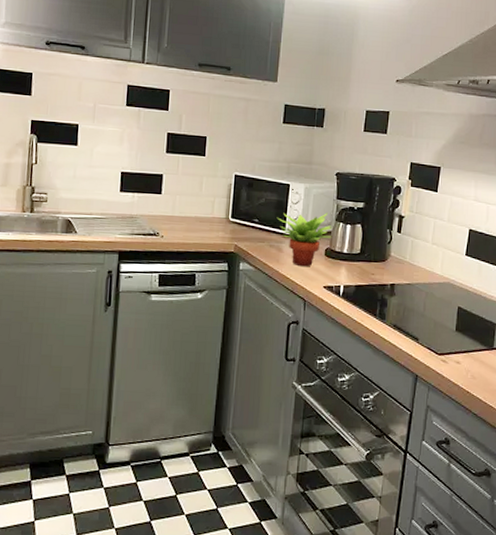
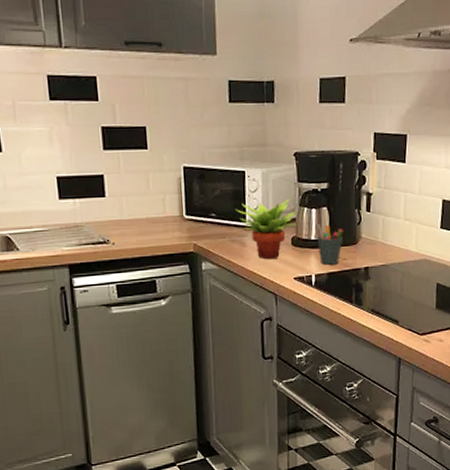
pen holder: none [349,239,374,278] -> present [316,224,343,265]

